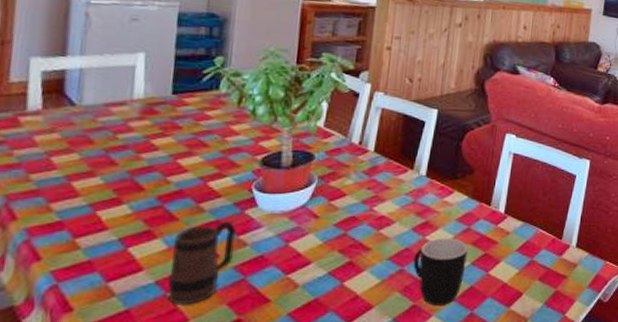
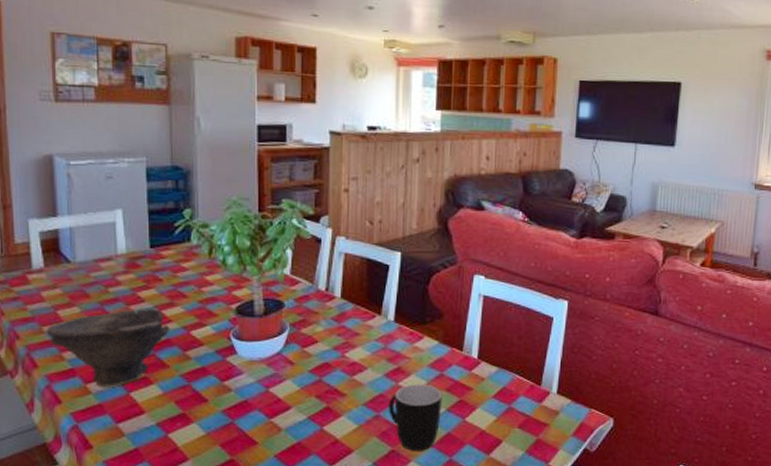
bowl: none [33,157,185,241] -> present [46,309,171,387]
mug: present [166,221,236,305] -> none [166,368,220,445]

